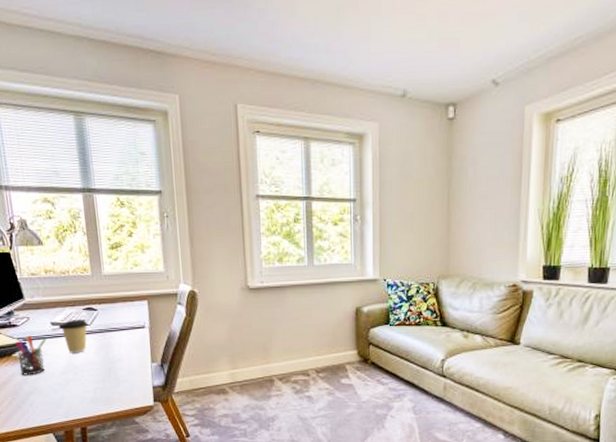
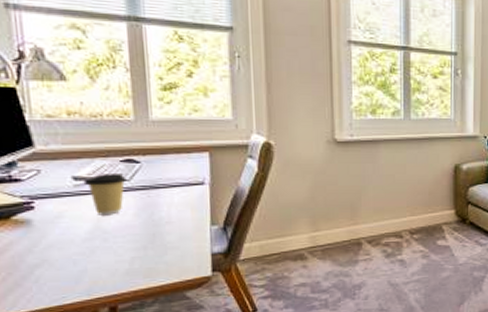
pen holder: present [15,335,47,376] -> none [16,192,65,244]

